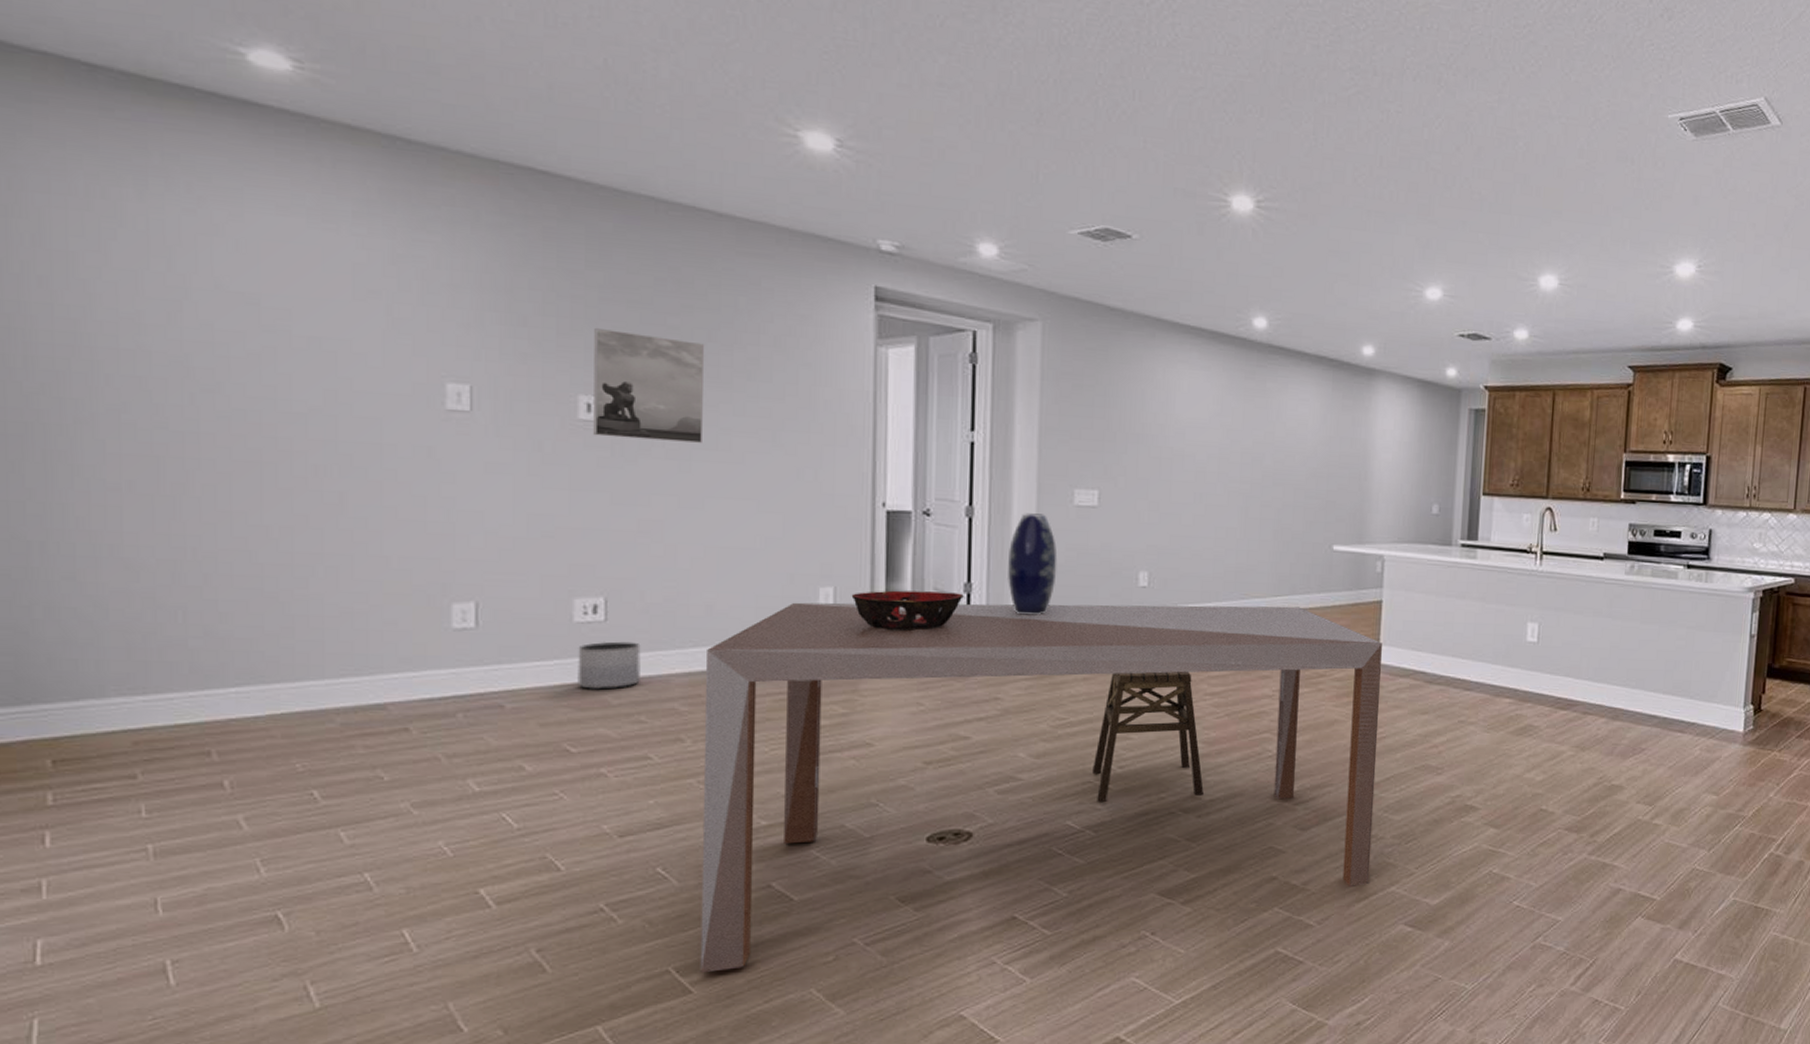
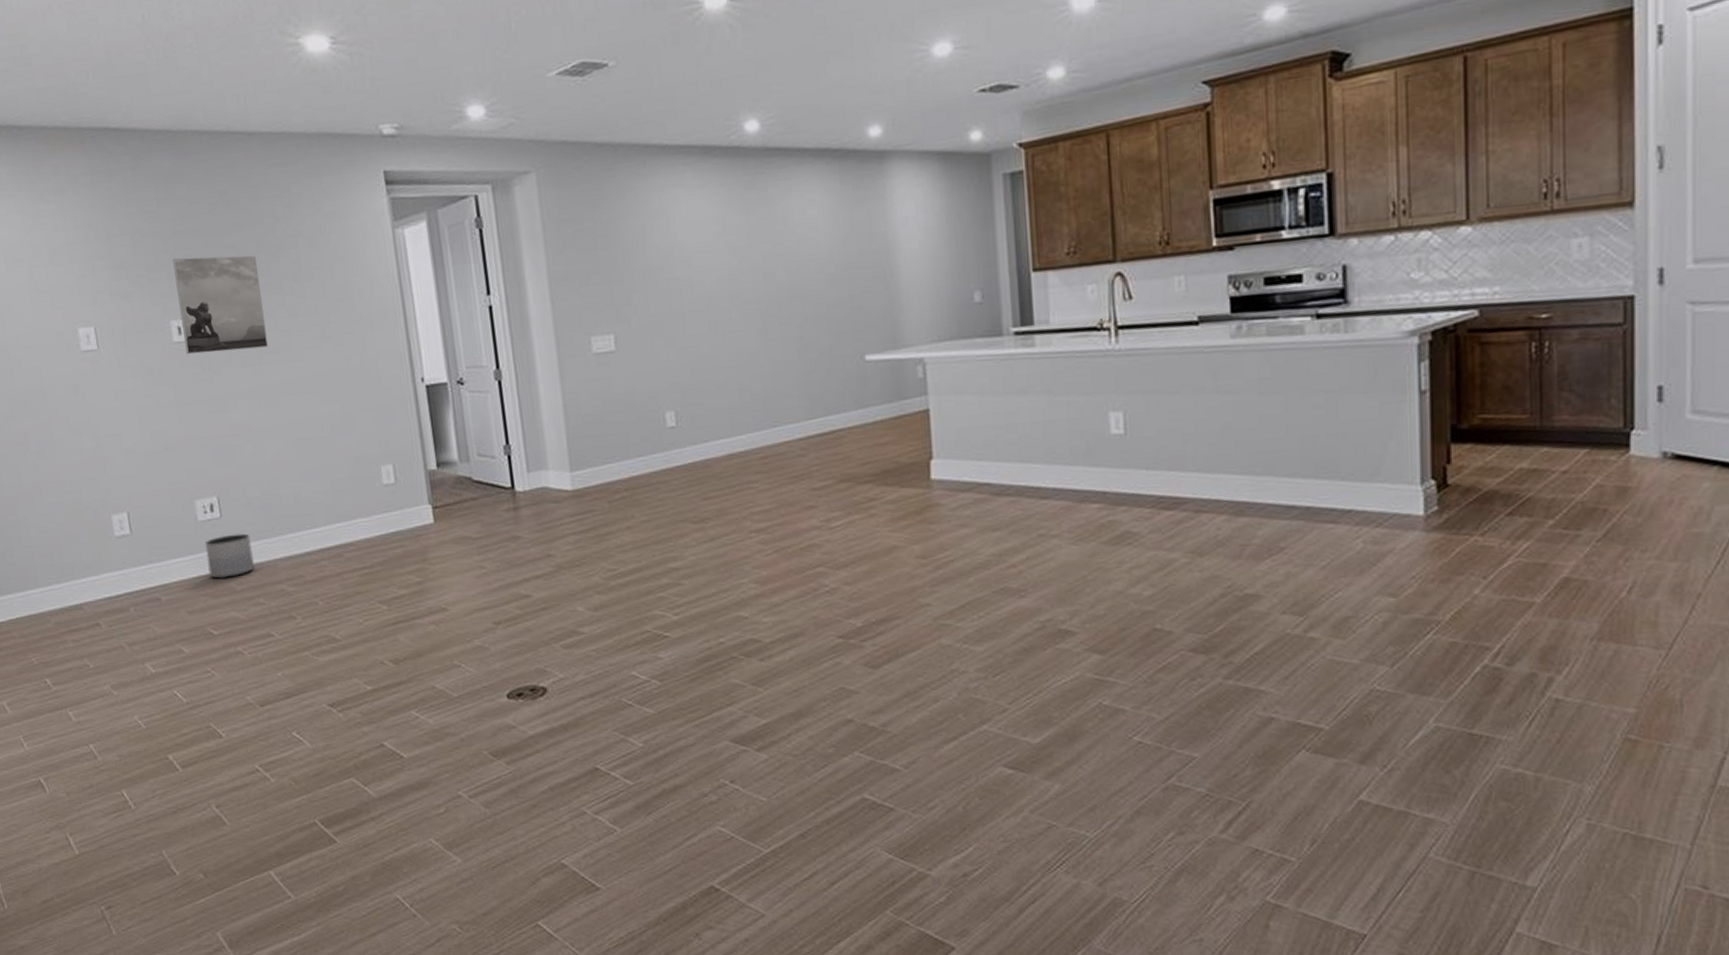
table: present [700,602,1382,973] -> none [300,427,957,825]
decorative bowl: present [851,590,964,631] -> none [408,456,505,500]
vase: present [1008,513,1058,615] -> none [538,367,587,470]
stool: present [1092,671,1204,802] -> none [648,509,763,650]

